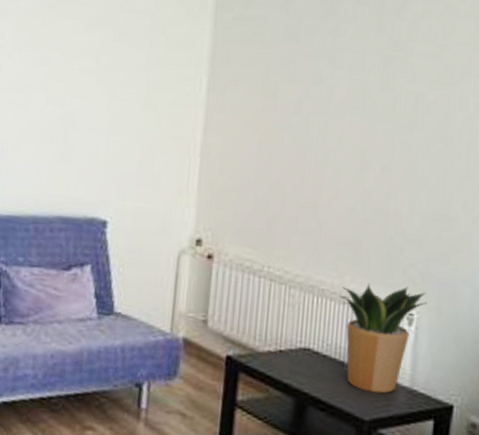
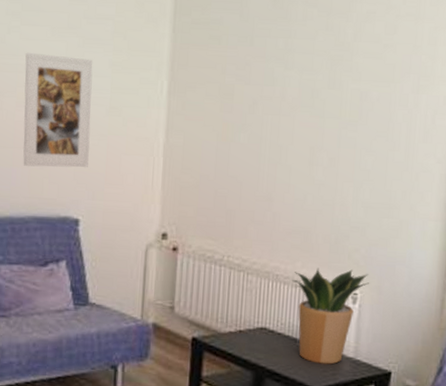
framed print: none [50,45,129,166] -> present [23,52,93,168]

